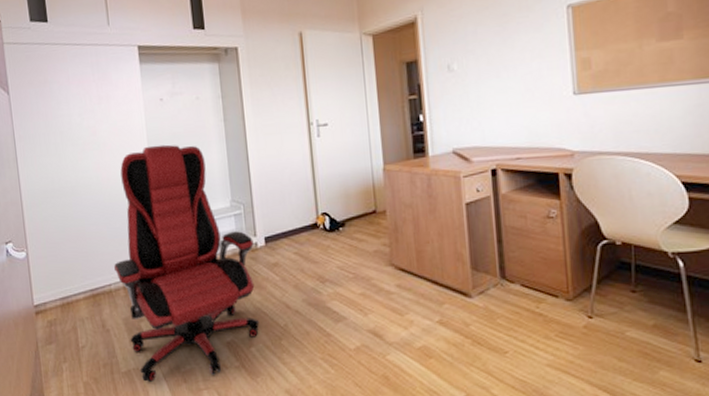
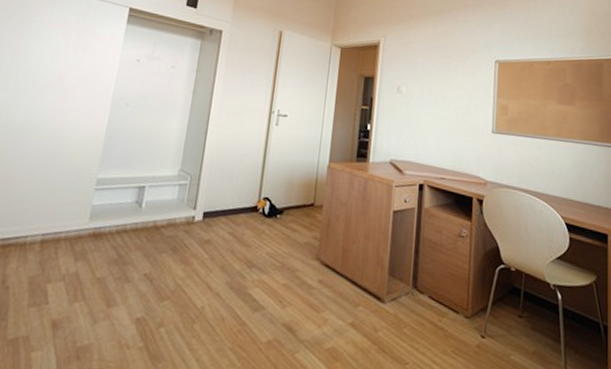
office chair: present [114,144,260,383] -> none [28,101,192,356]

